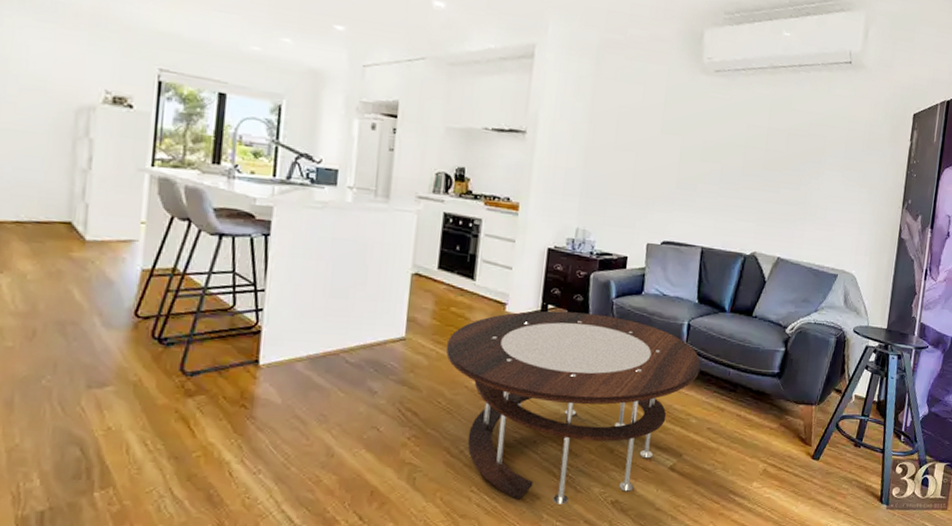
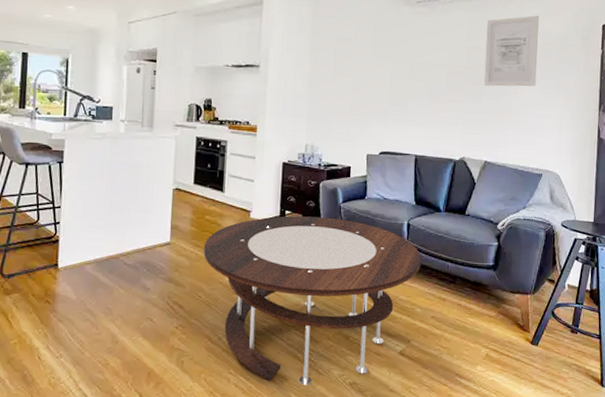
wall art: none [782,97,848,177] -> present [483,15,539,87]

